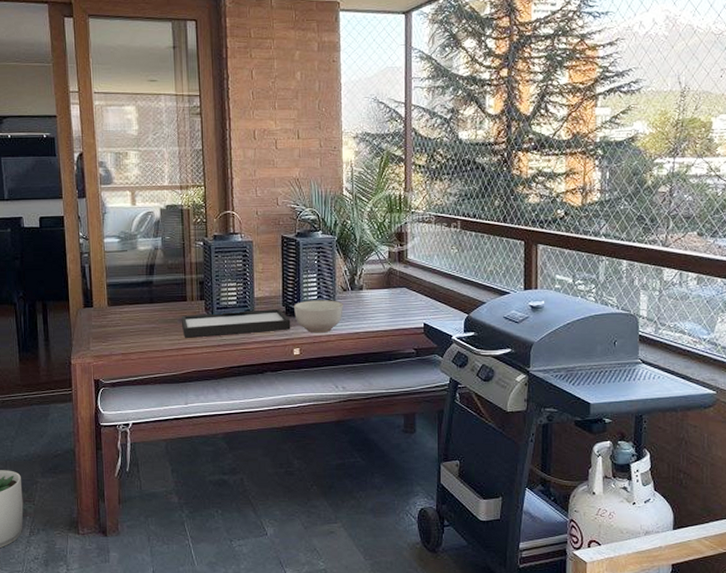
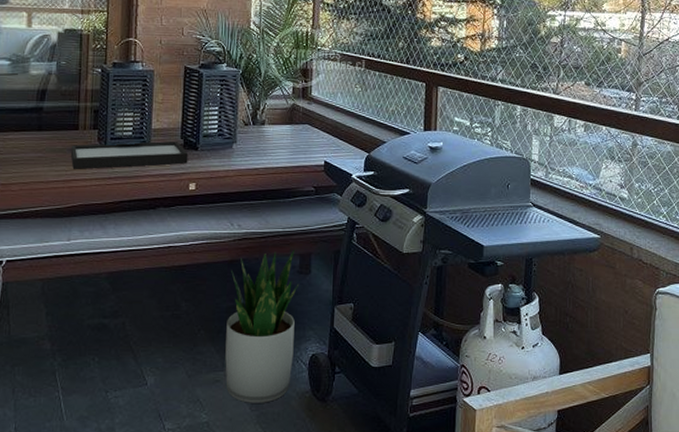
bowl: present [293,300,343,333] -> none [192,133,244,168]
planter: none [337,410,404,553] -> present [225,250,298,403]

